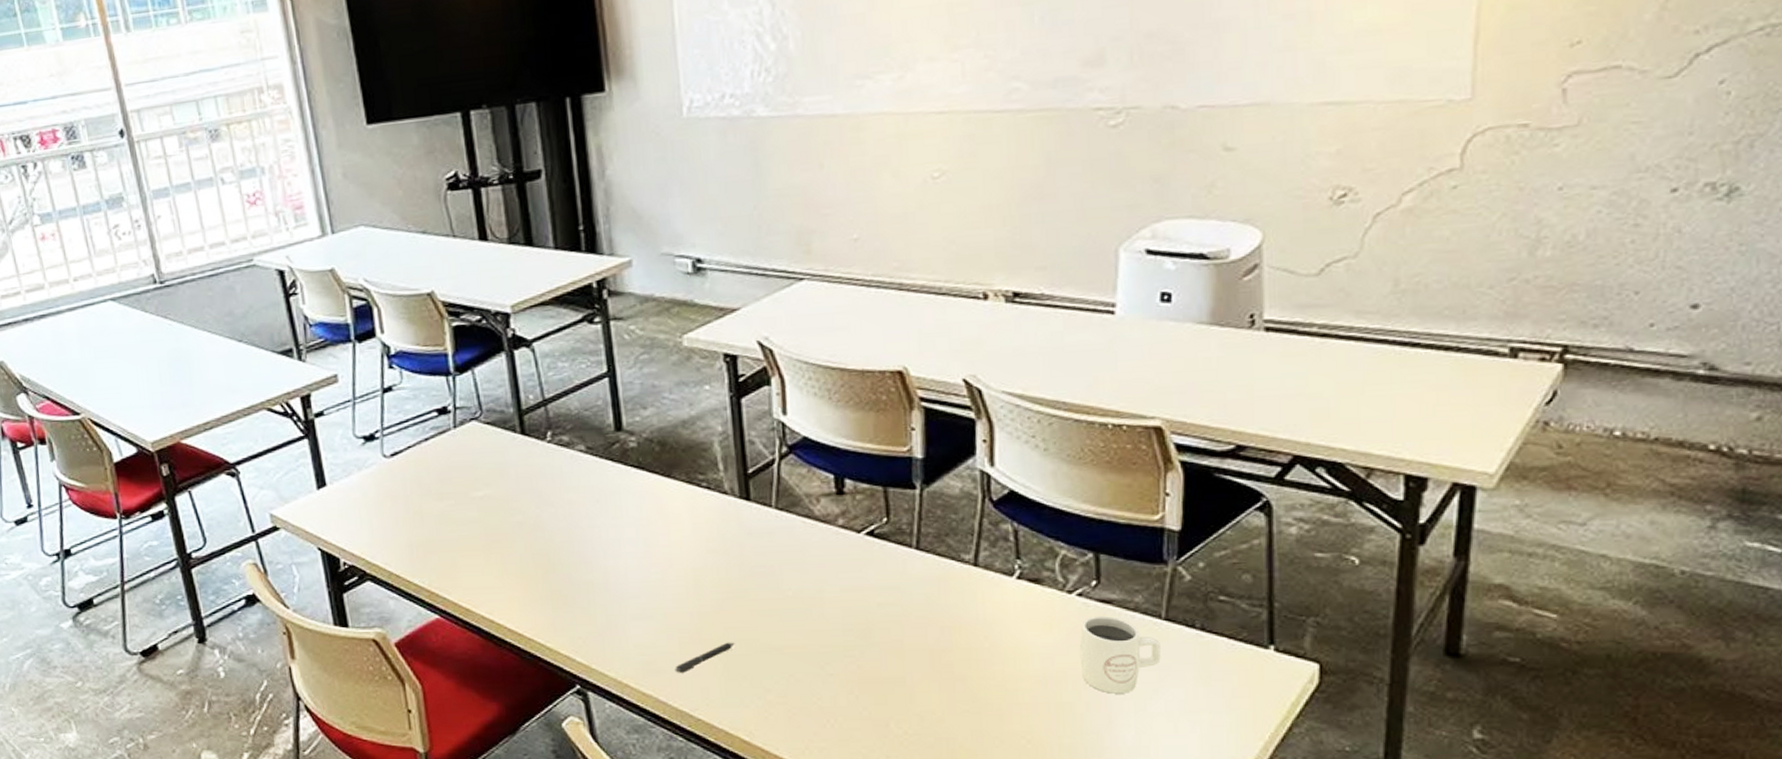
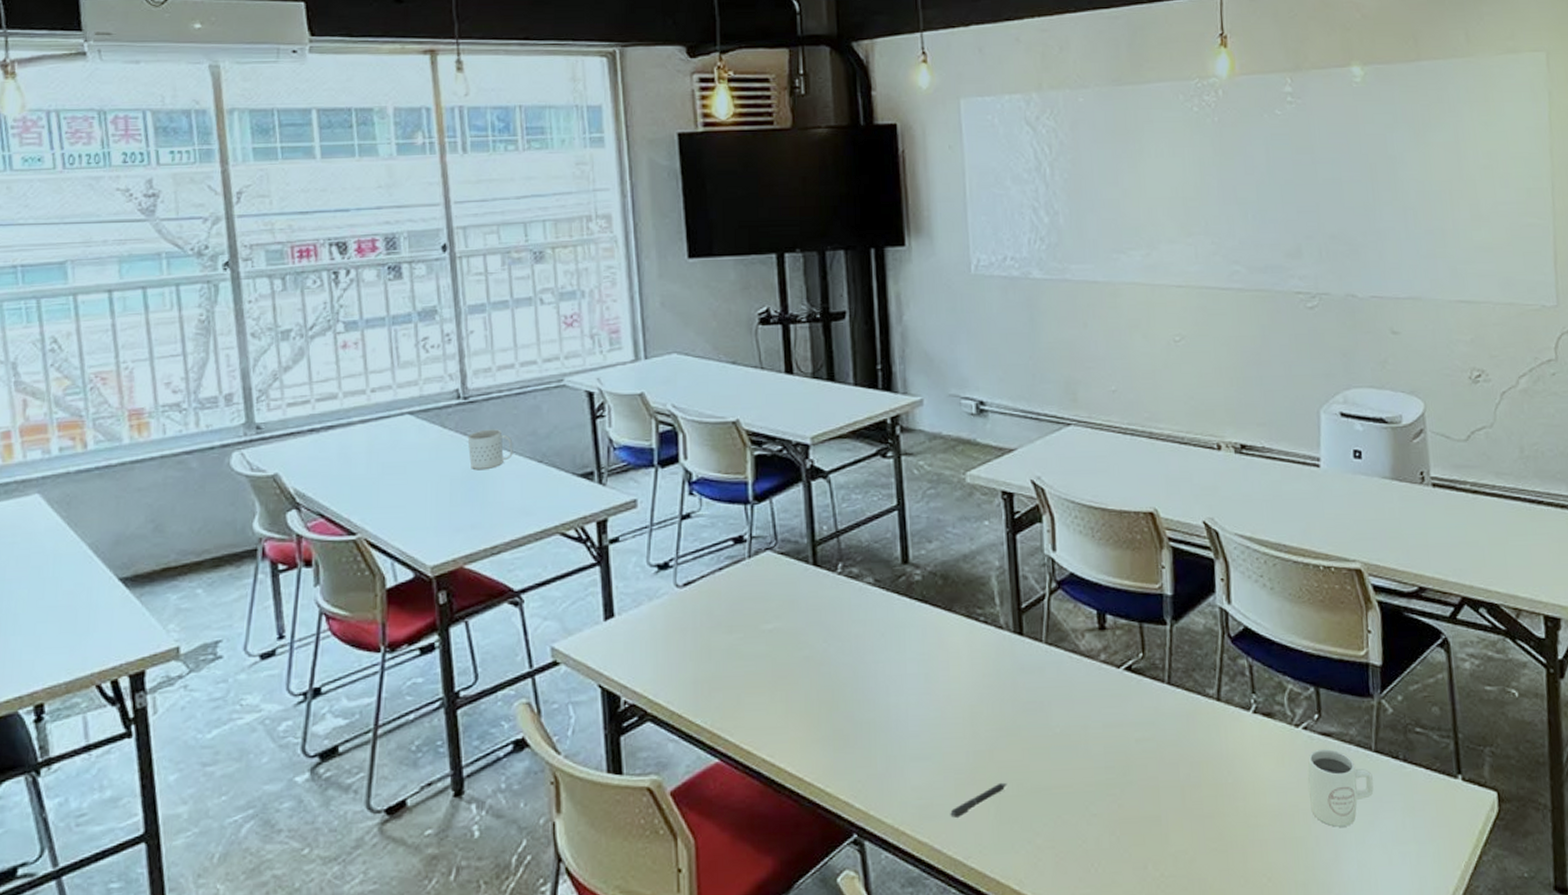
mug: none [168,311,213,351] -> present [467,429,513,469]

